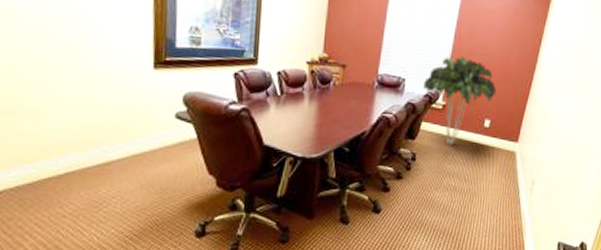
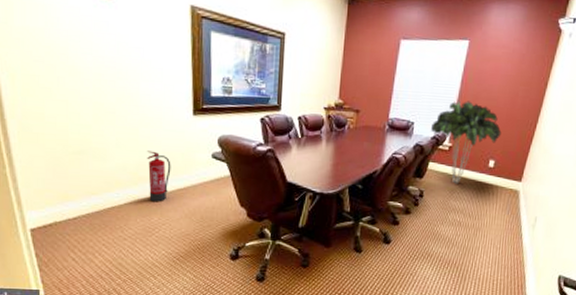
fire extinguisher: none [95,110,126,171] -> present [147,150,171,202]

